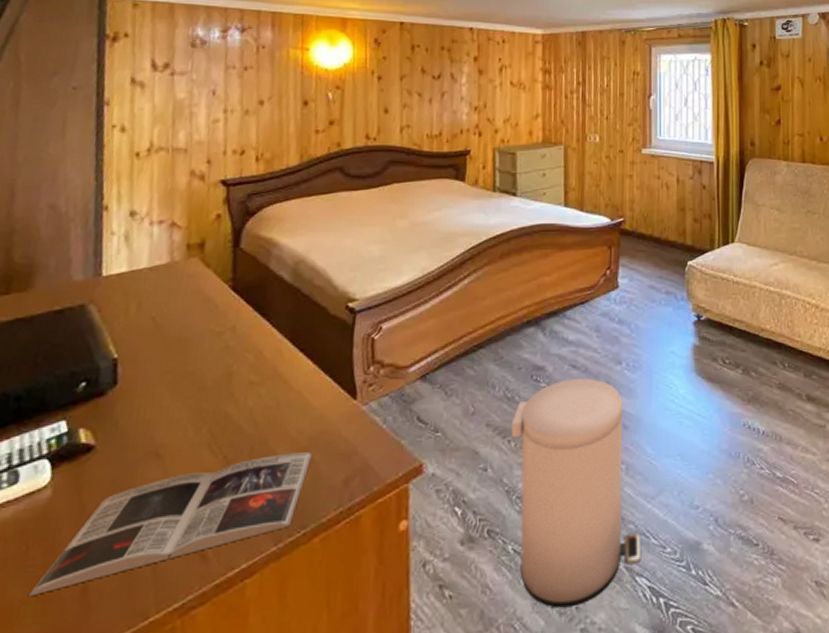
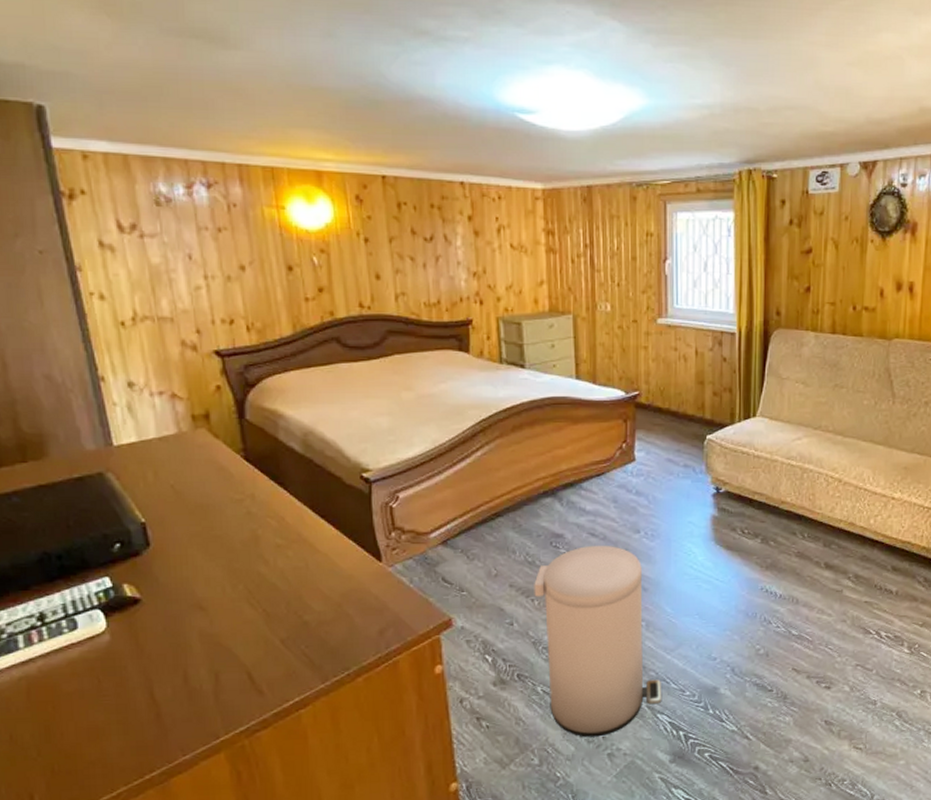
magazine: present [27,452,313,597] -> none [109,607,347,720]

